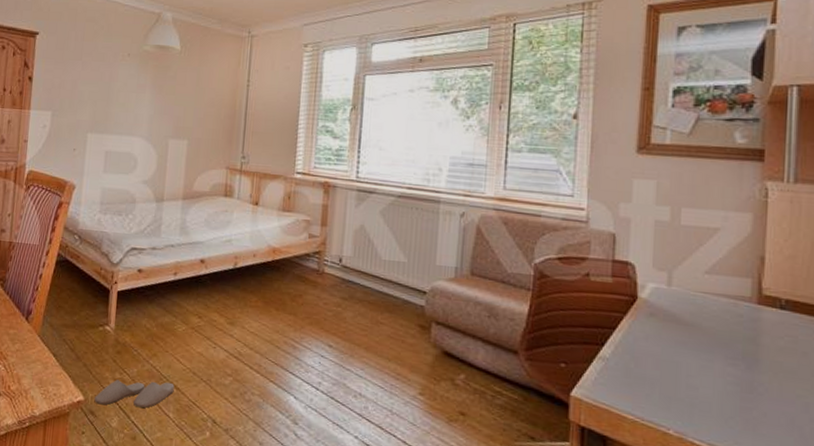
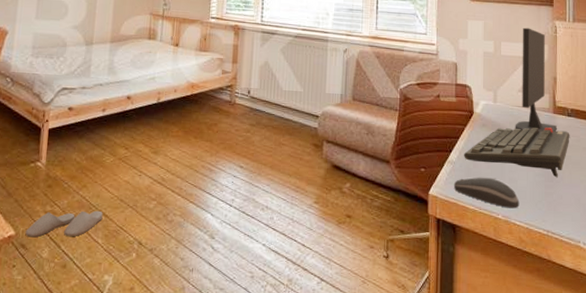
computer mouse: none [605,379,701,424] -> present [453,177,520,209]
computer keyboard: none [621,319,783,390] -> present [464,127,570,178]
computer monitor: none [697,189,762,328] -> present [515,27,557,132]

